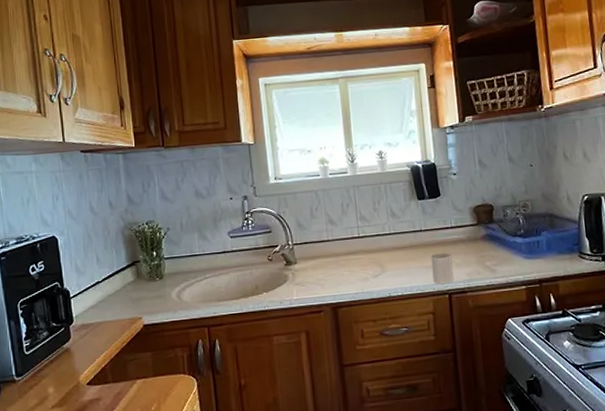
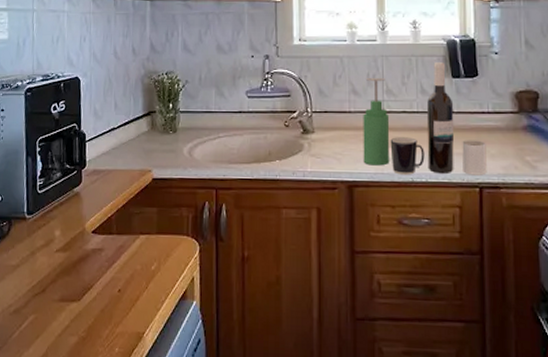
soap dispenser: none [340,206,368,287] -> present [363,77,390,166]
mug: none [367,257,399,292] -> present [390,137,425,175]
wine bottle: none [397,187,426,287] -> present [426,62,455,175]

